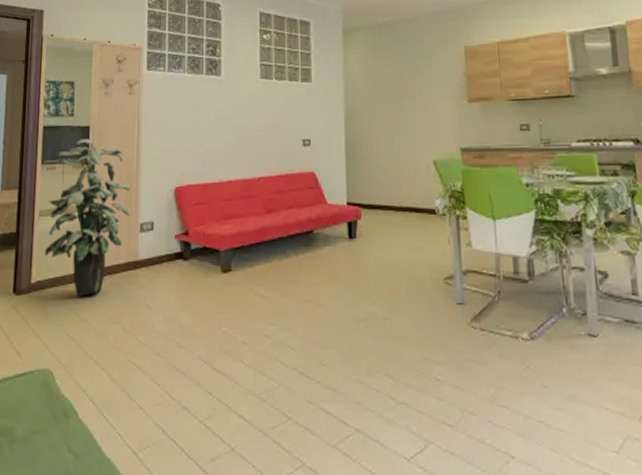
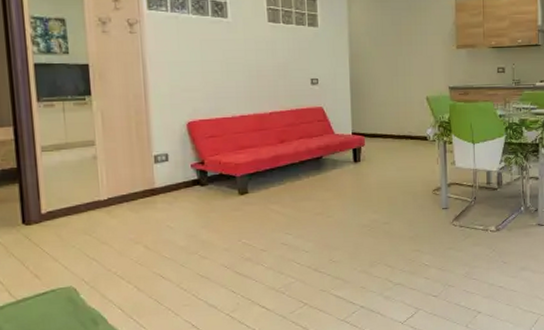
indoor plant: present [44,138,130,296] -> none [51,76,142,222]

